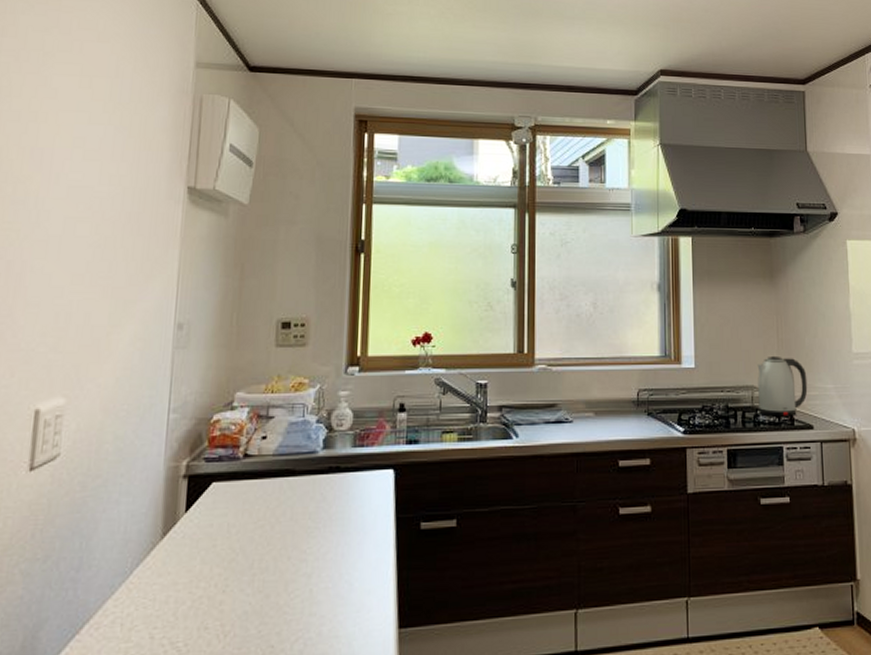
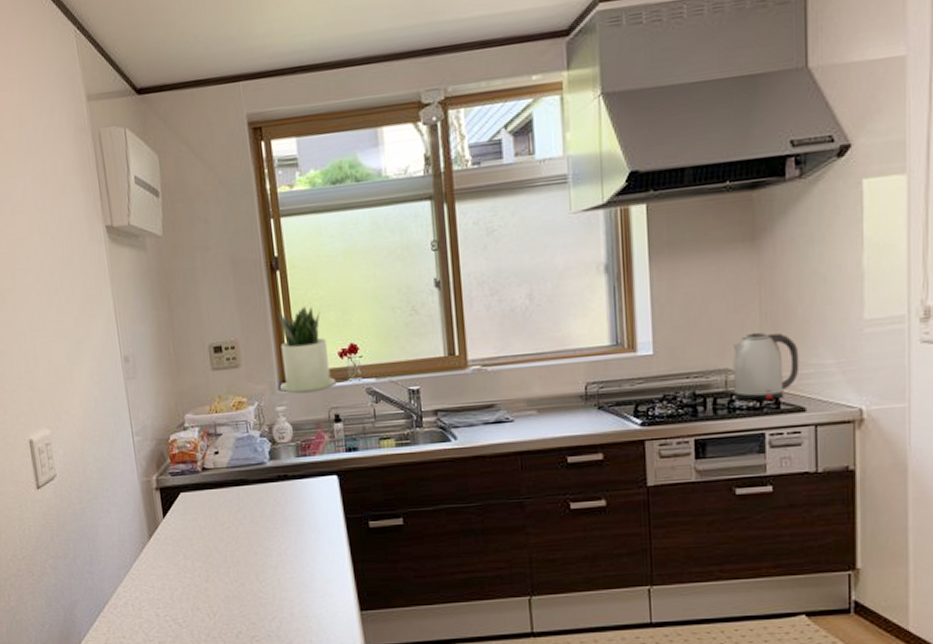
planter: none [347,291,406,379] -> present [277,306,336,394]

